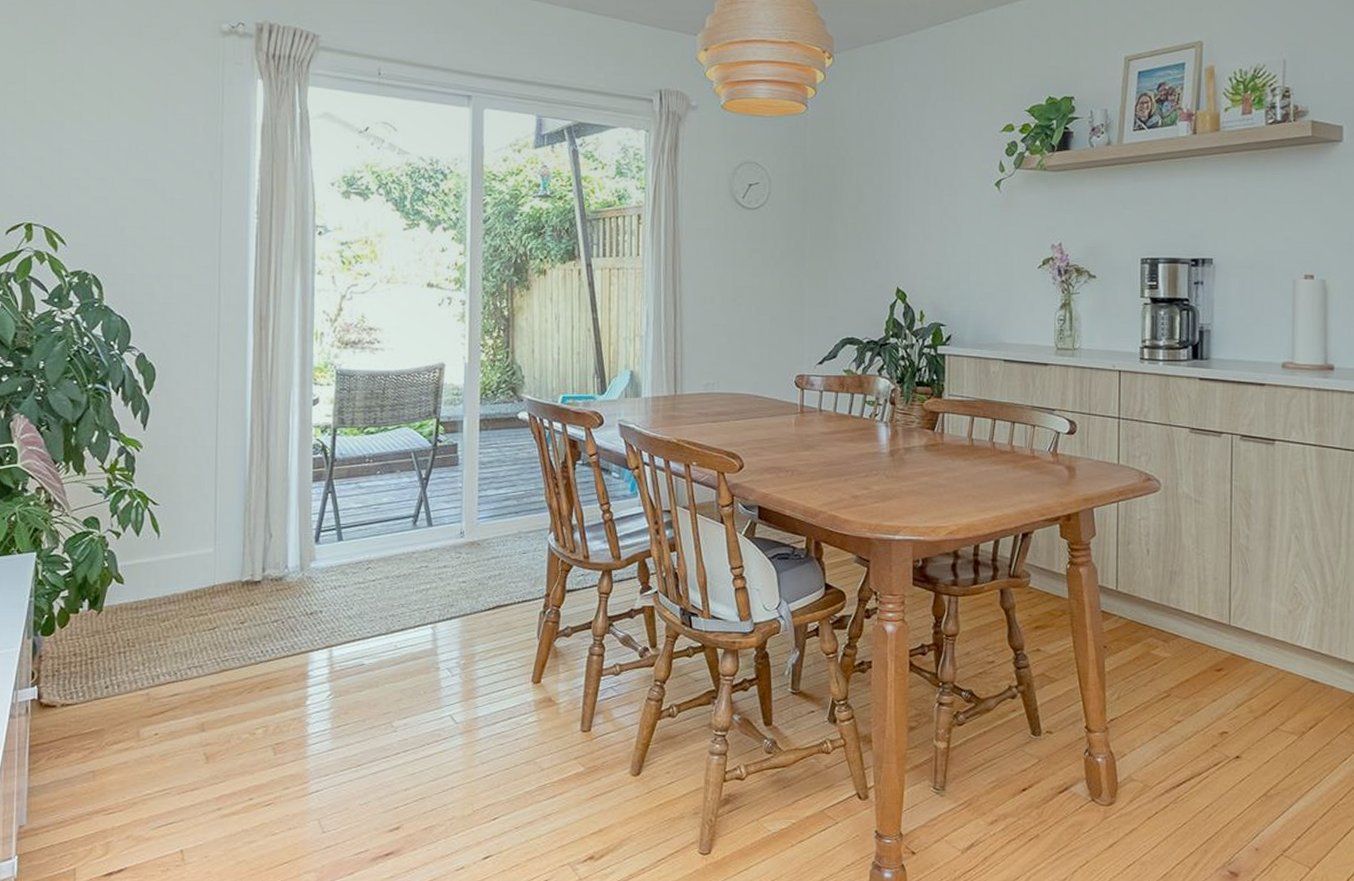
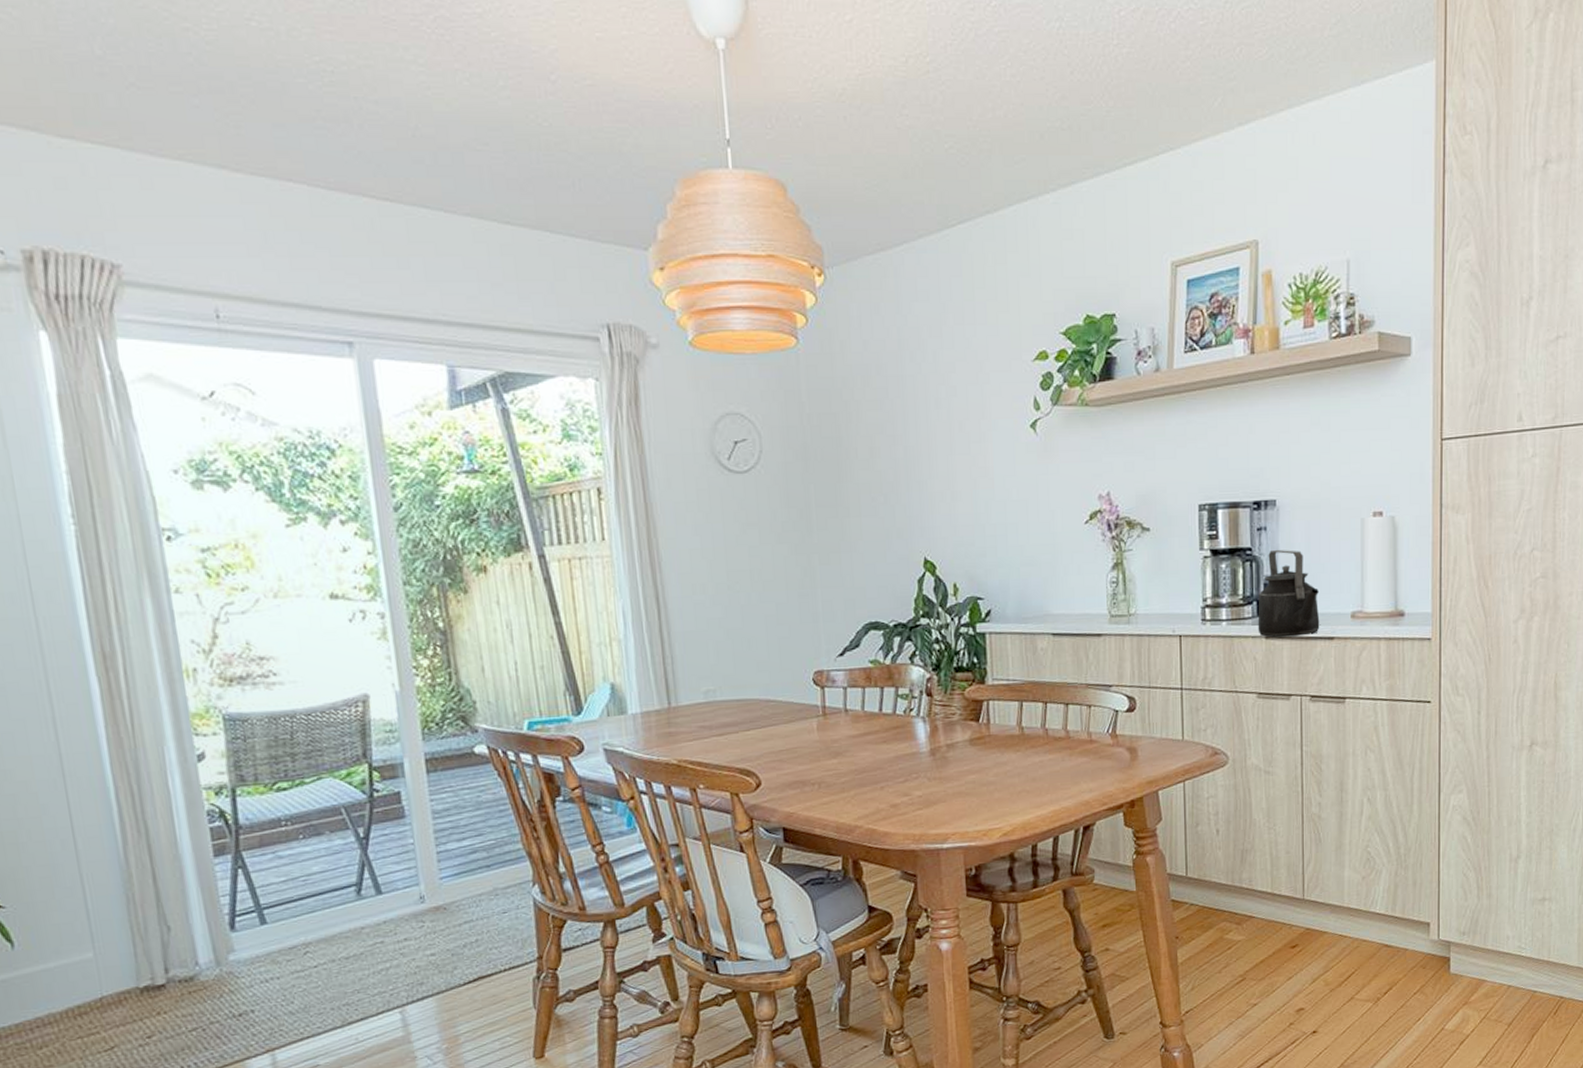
kettle: none [1192,301,1252,380] -> present [1258,549,1320,638]

